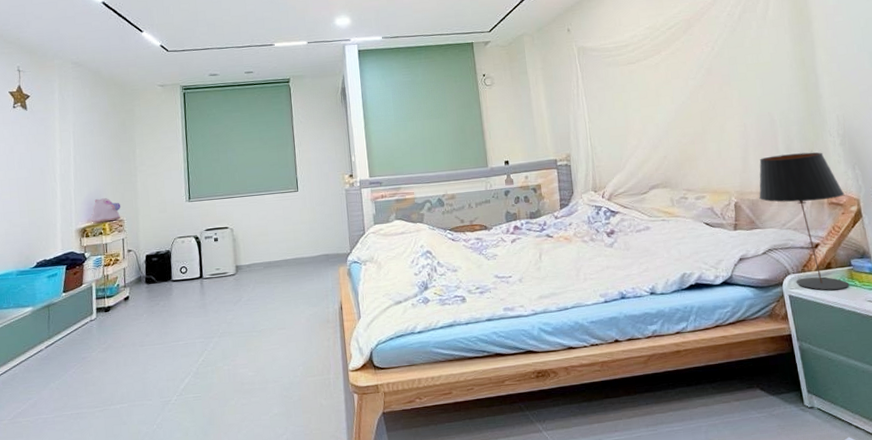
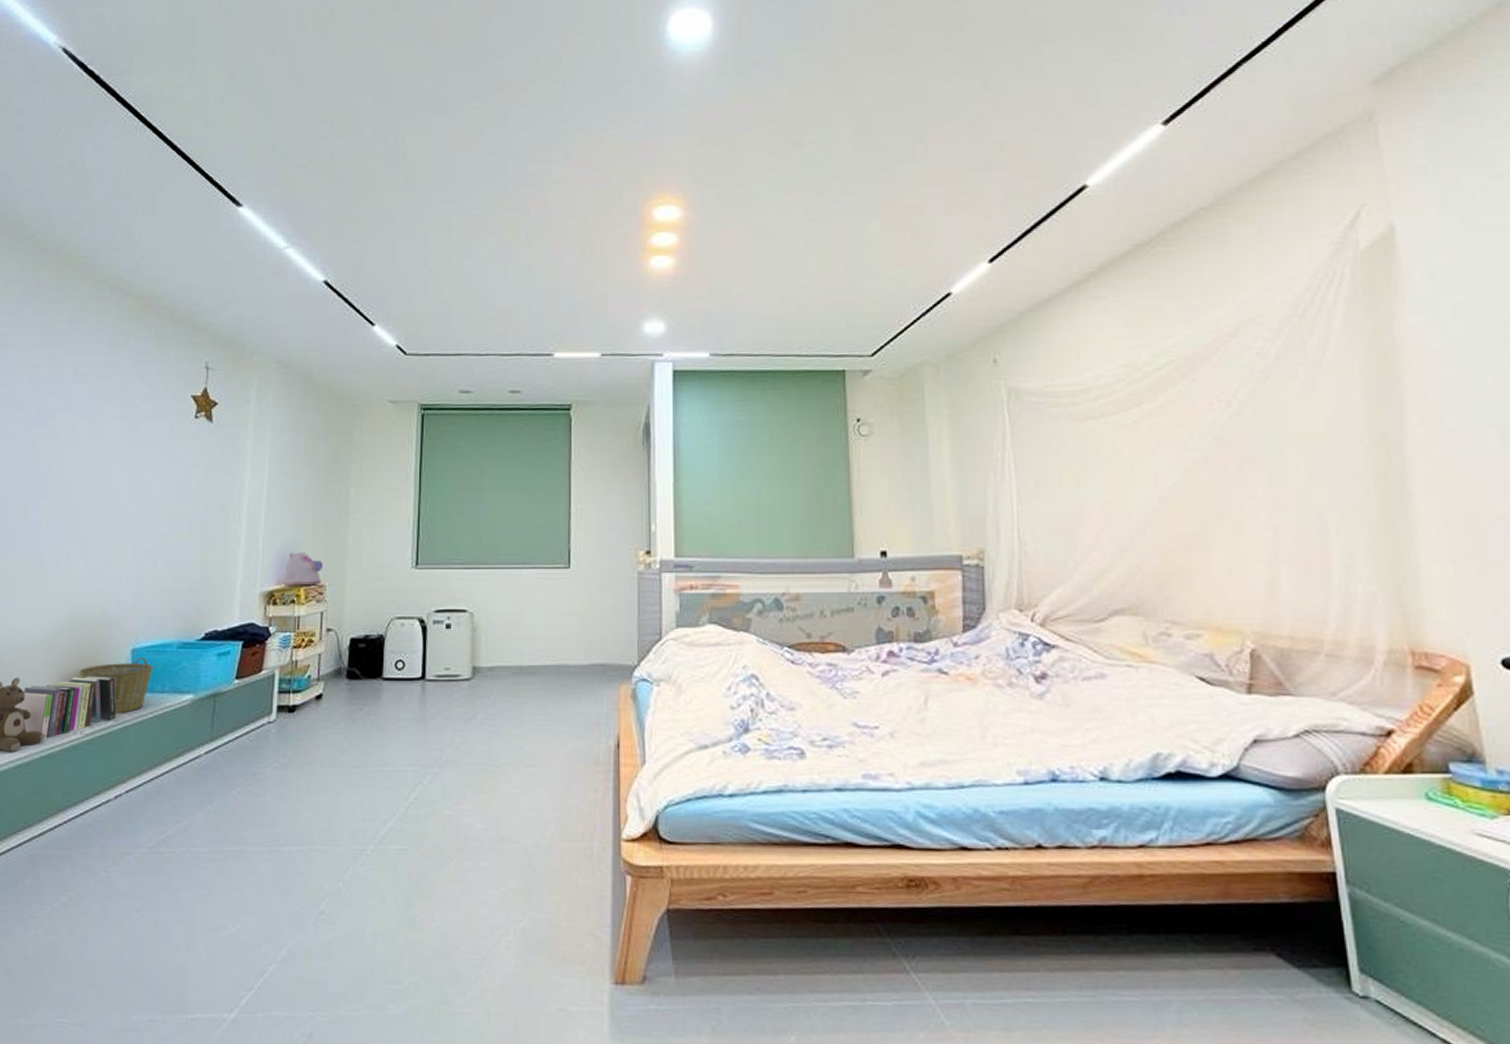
table lamp: present [759,152,850,291] -> none [1293,581,1444,810]

